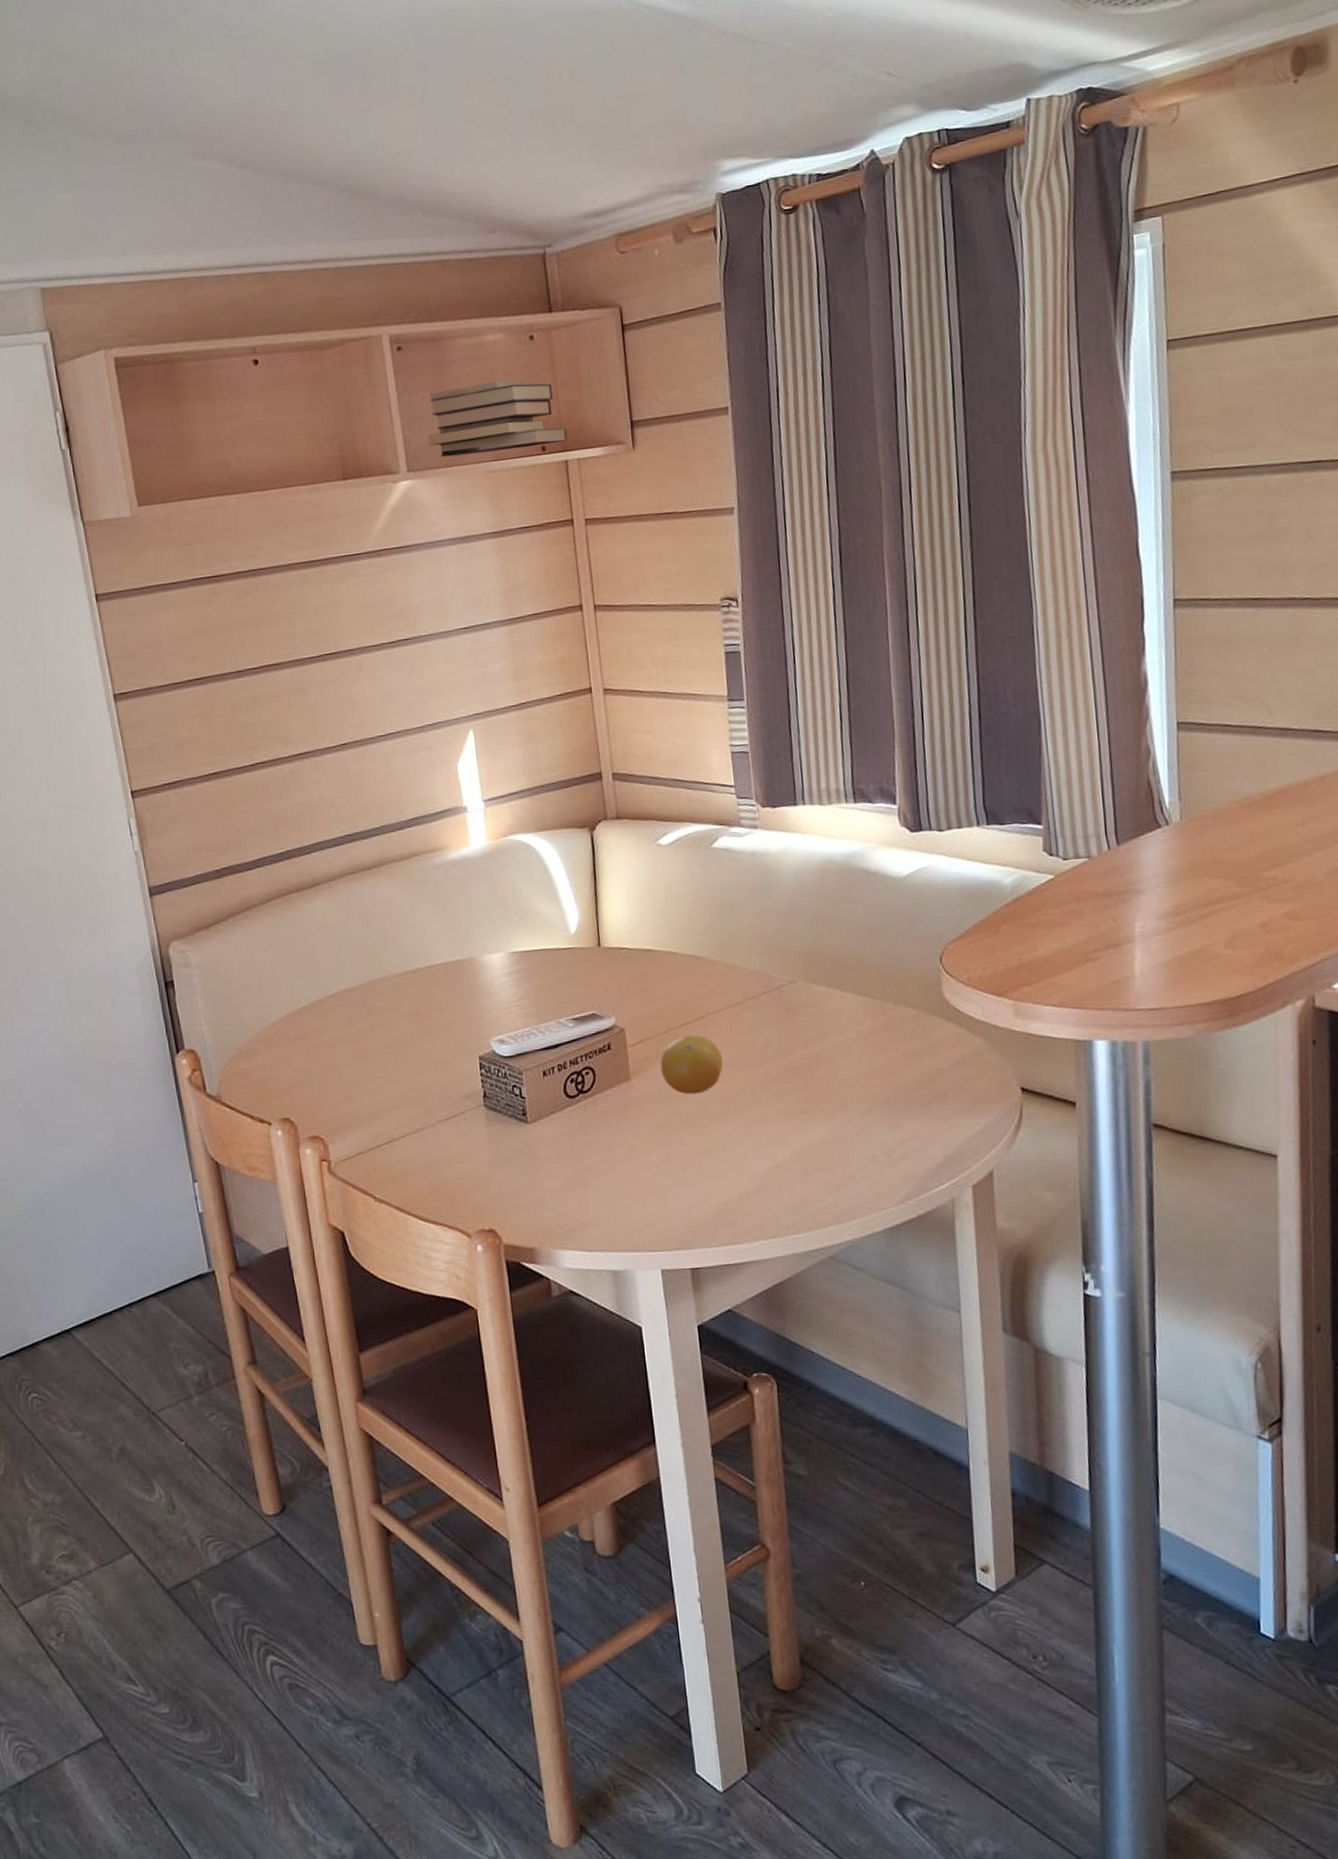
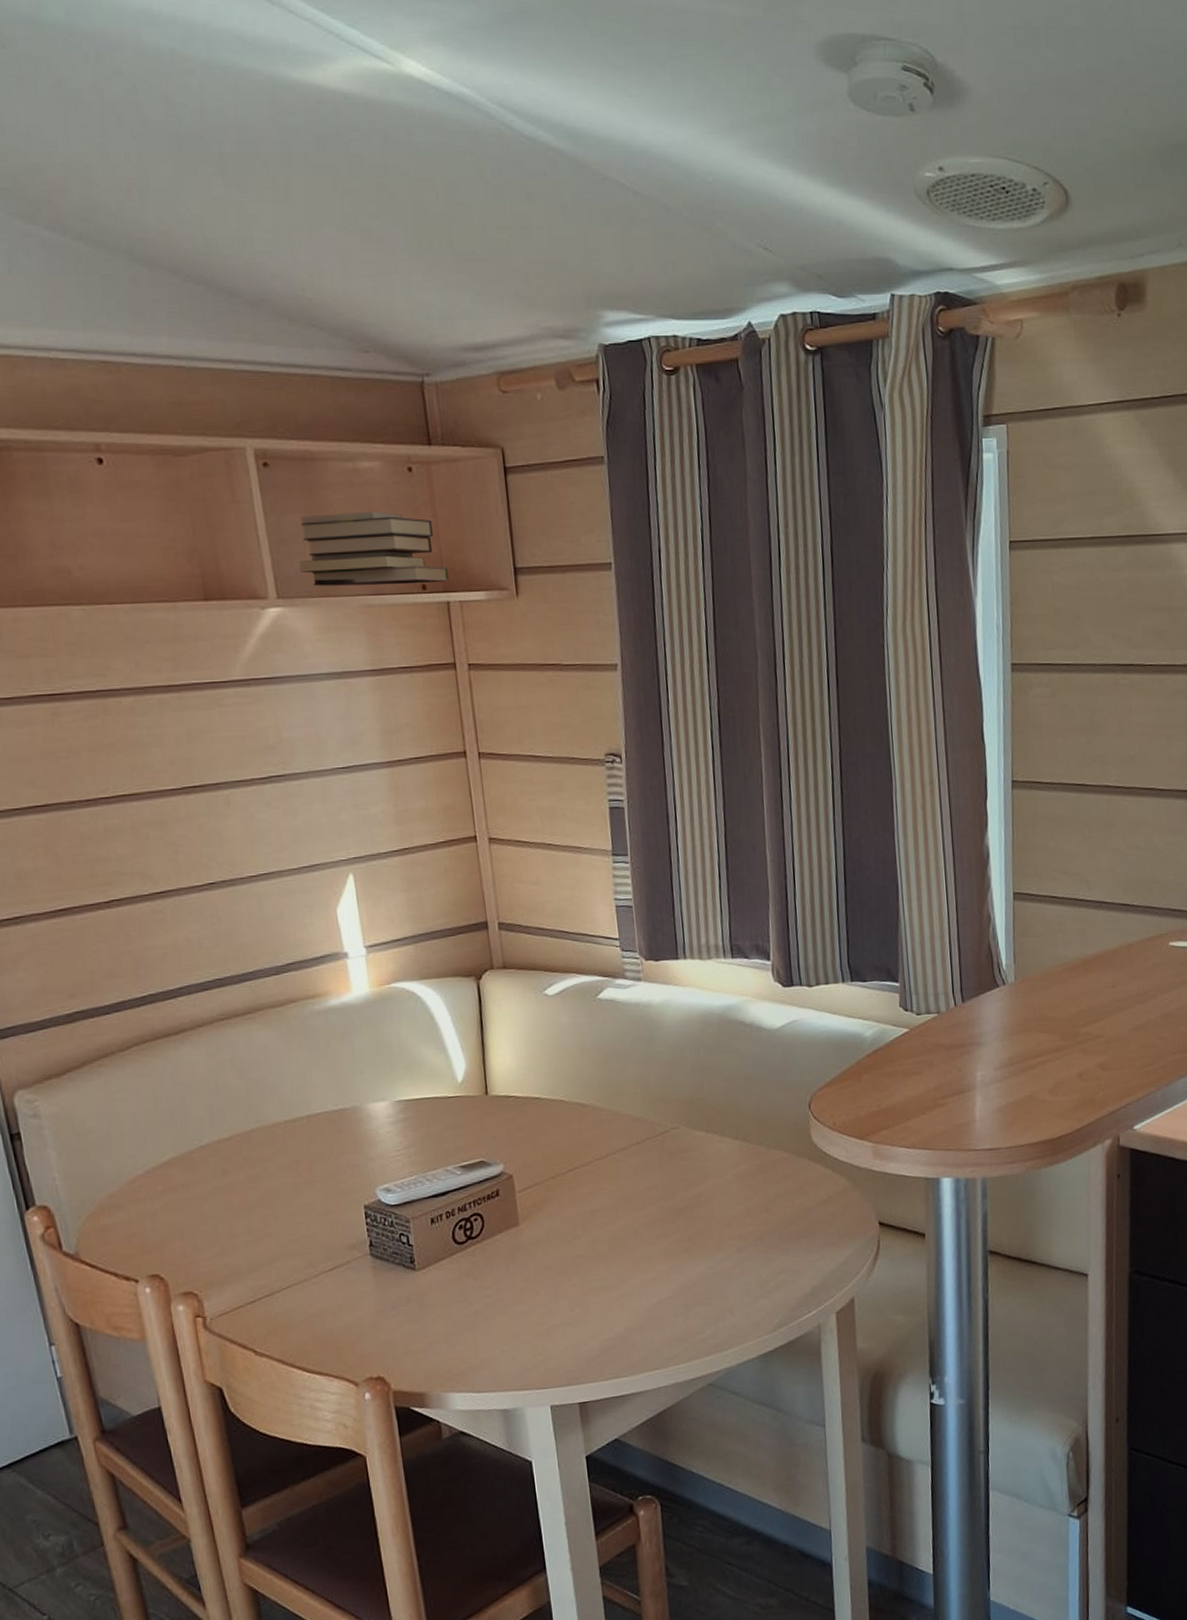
fruit: present [660,1035,724,1095] -> none [548,1180,610,1237]

